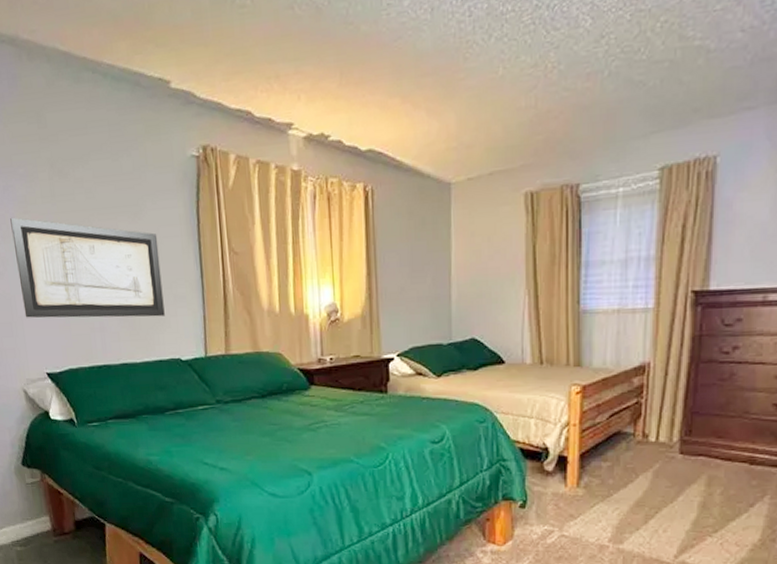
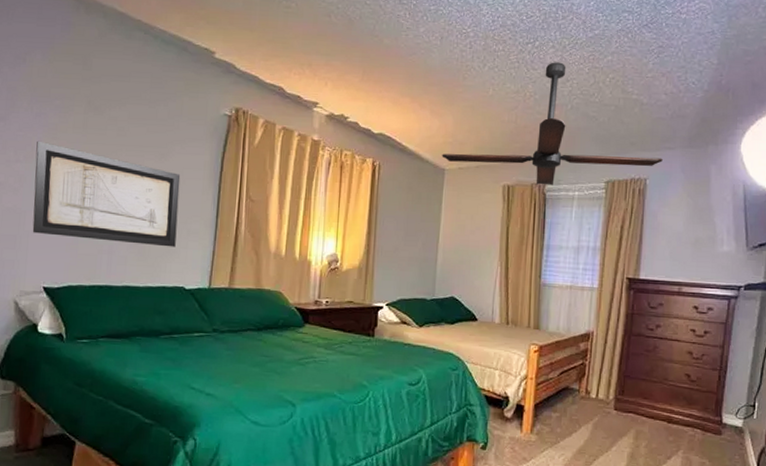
ceiling fan: none [445,12,739,186] -> present [442,62,663,186]

